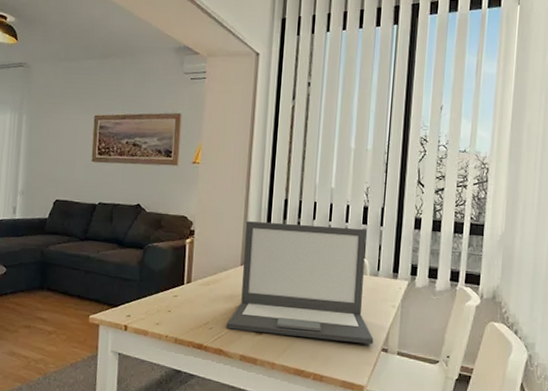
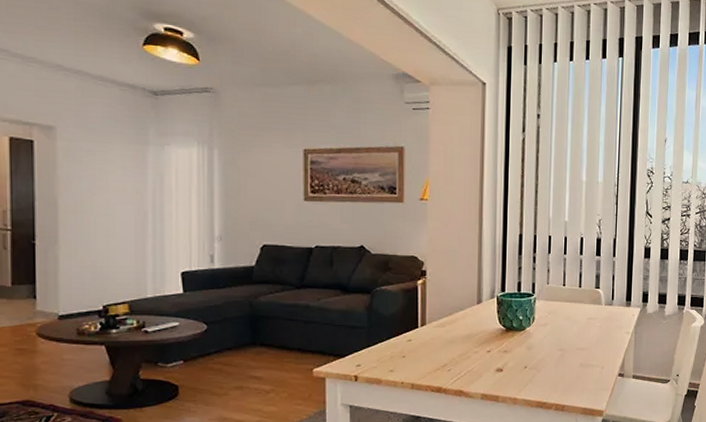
laptop: present [226,221,374,345] -> none [465,258,611,371]

